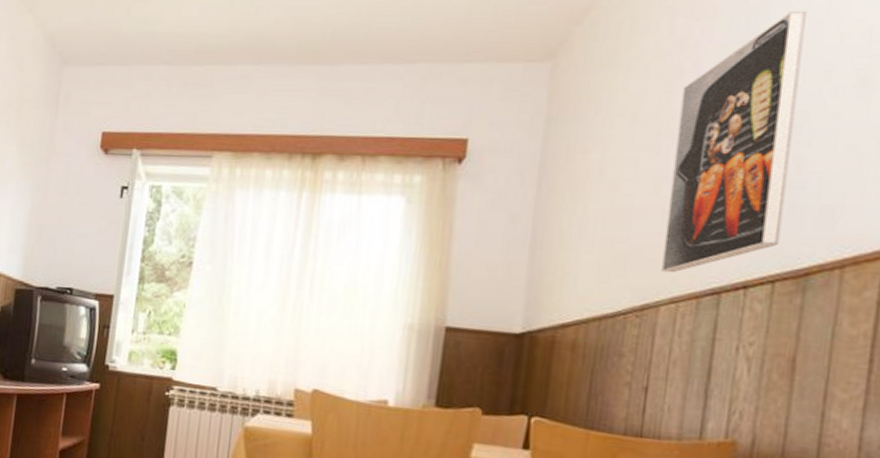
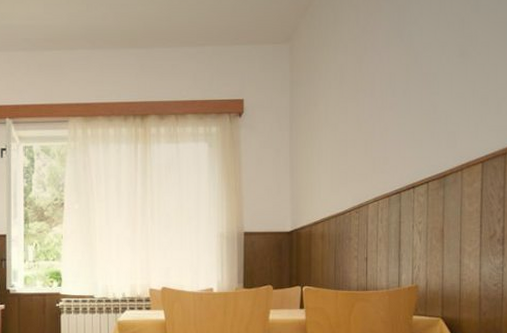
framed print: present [661,12,807,273] -> none [367,9,429,182]

